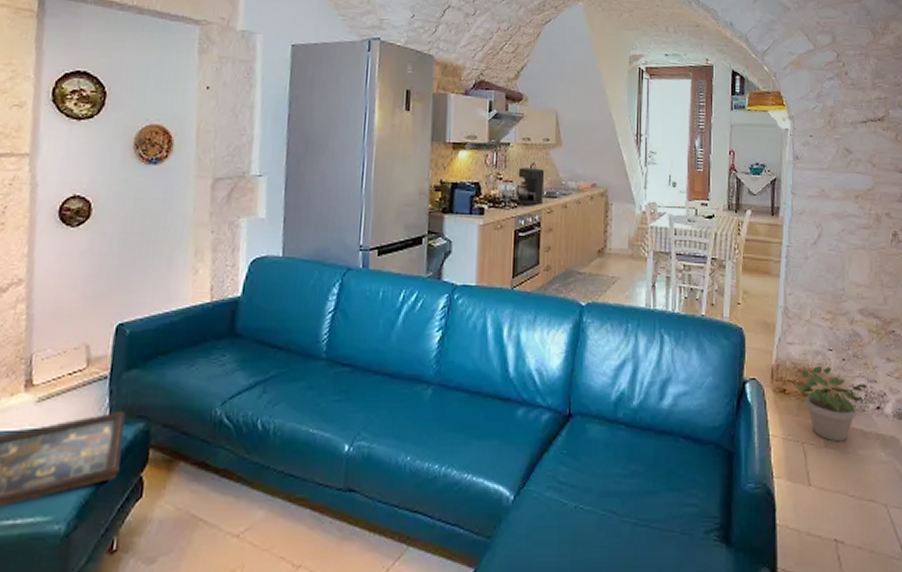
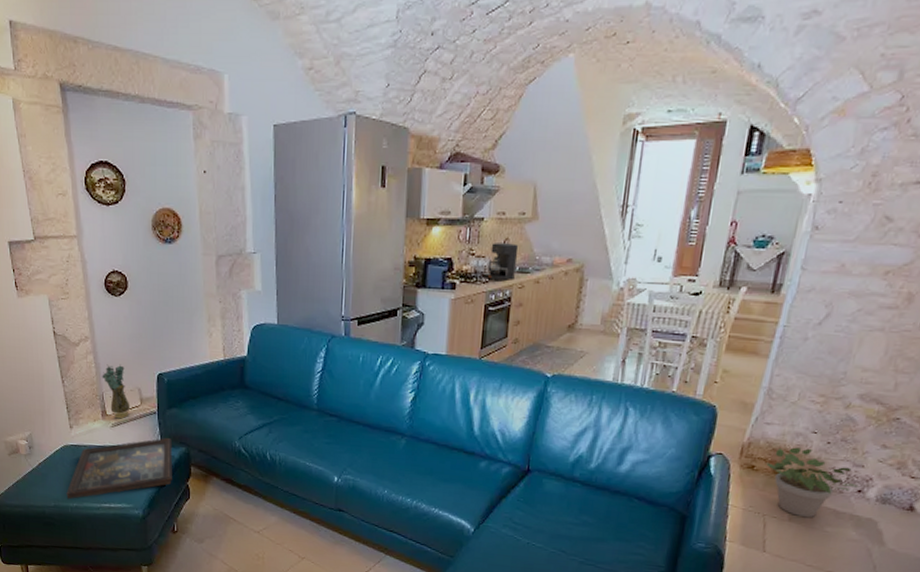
vase: none [34,313,71,390] -> present [102,364,131,419]

